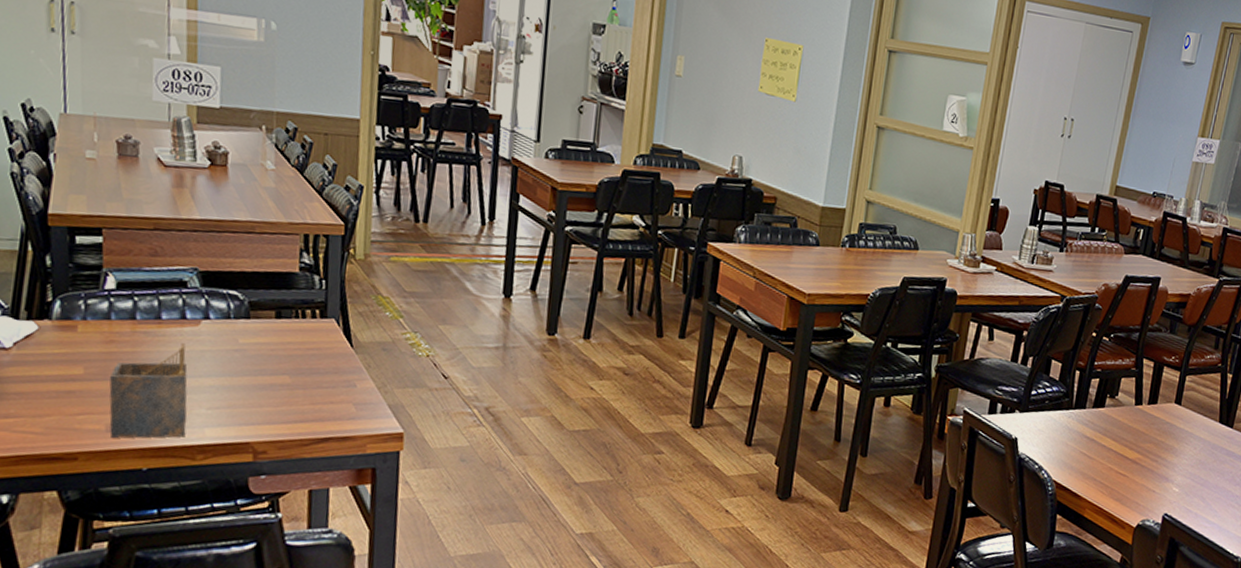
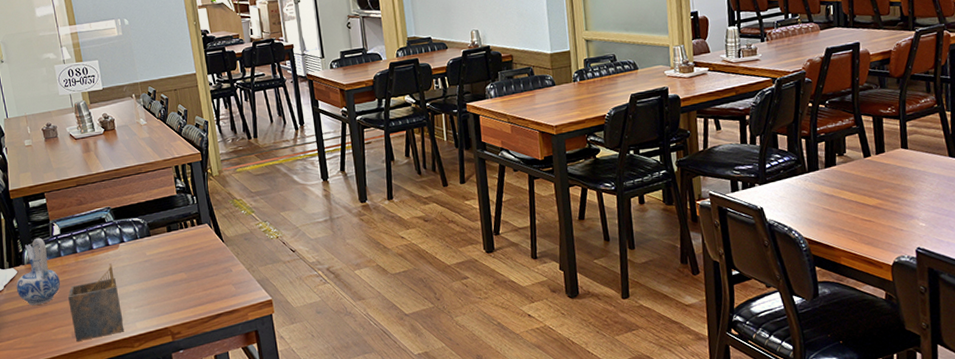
ceramic pitcher: none [32,287,103,379] -> present [16,237,61,306]

